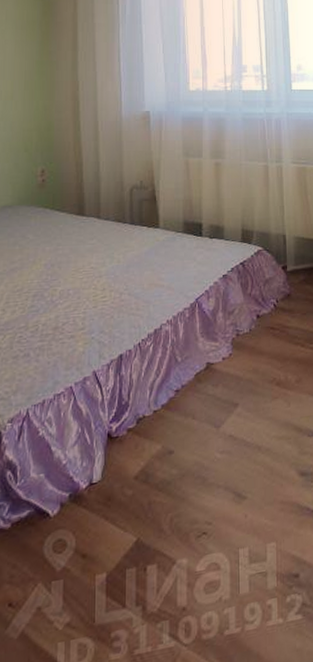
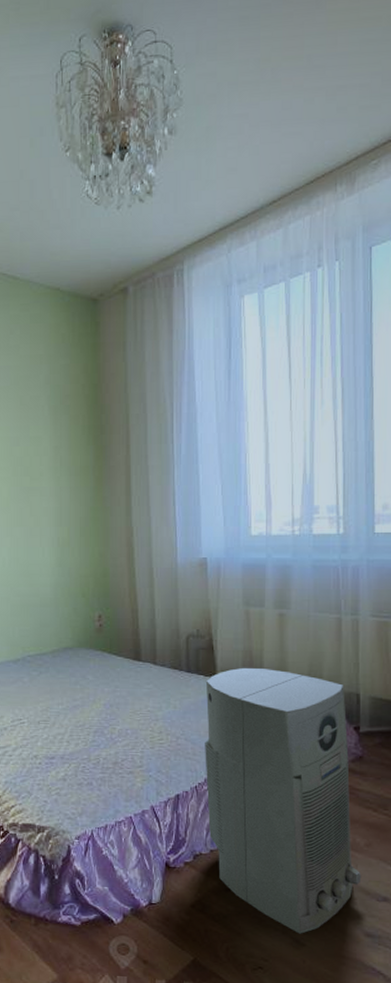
air purifier: none [148,216,294,487] -> present [205,667,362,934]

